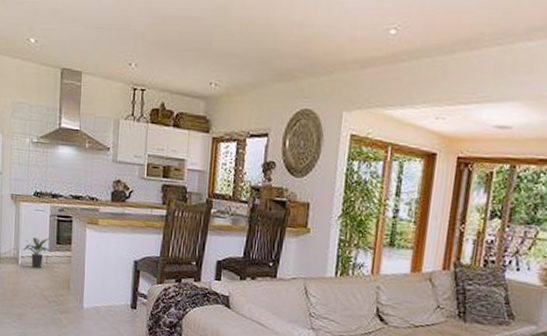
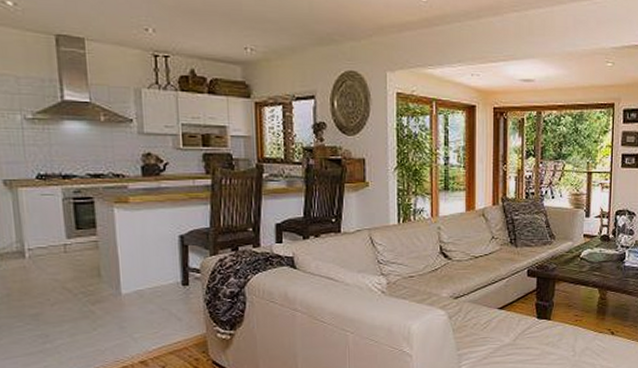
potted plant: present [23,237,51,269] -> none [29,224,69,261]

